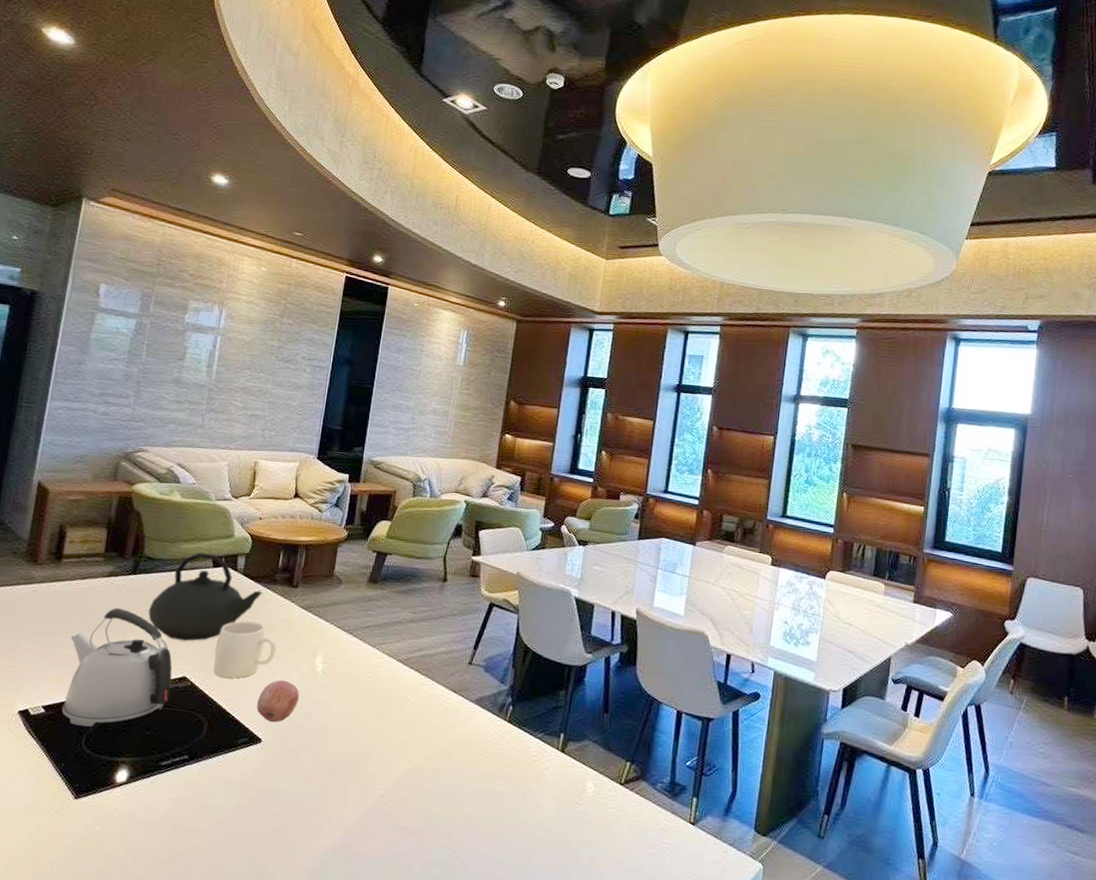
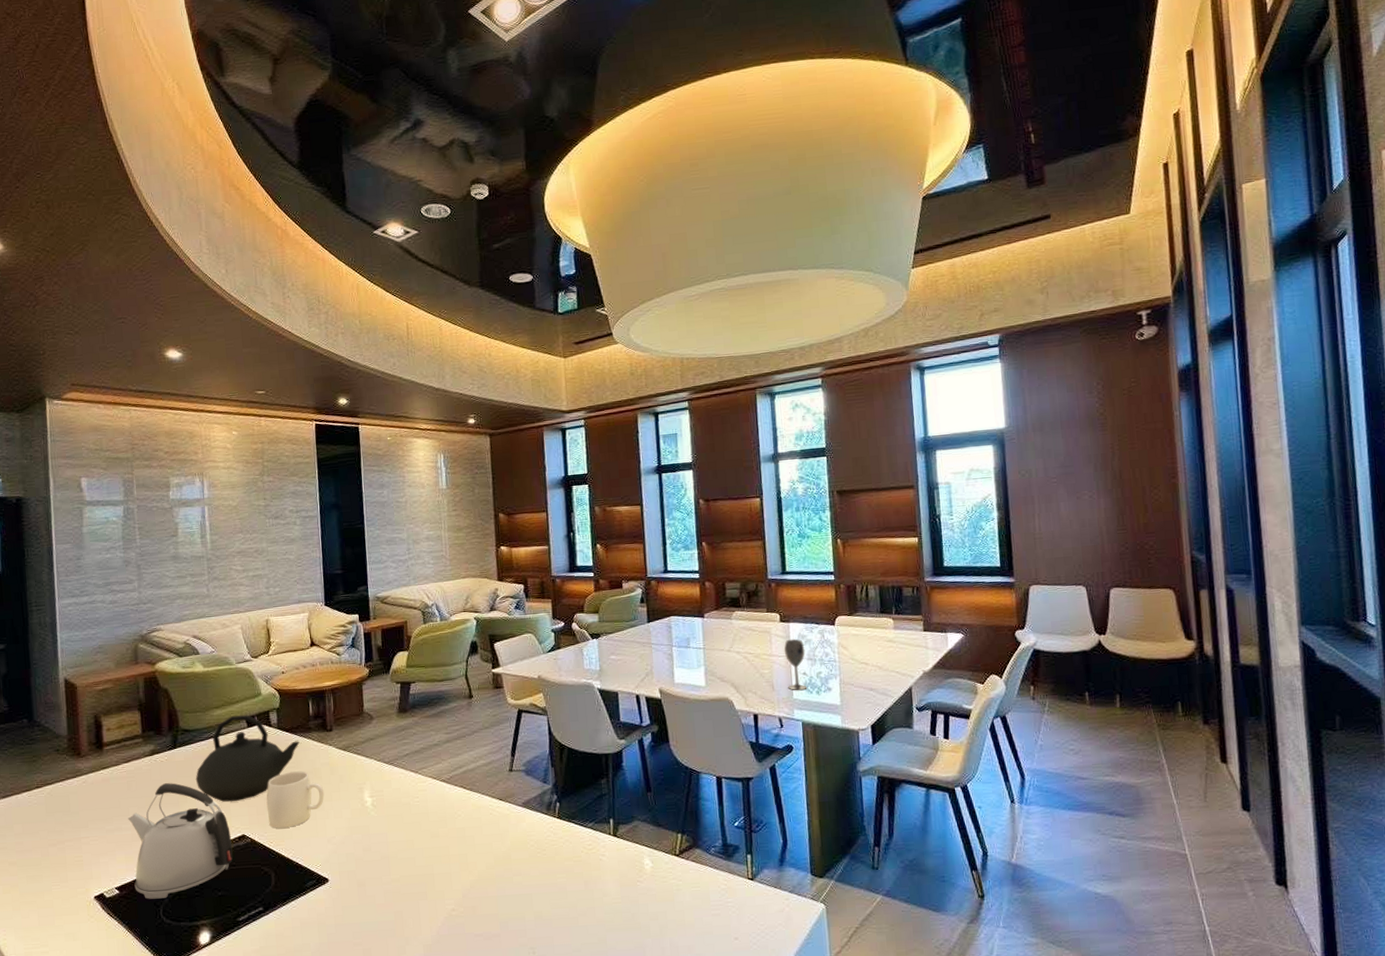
fruit: present [256,680,300,723] -> none [317,820,356,862]
wine glass: none [767,584,791,639] -> present [784,639,807,690]

